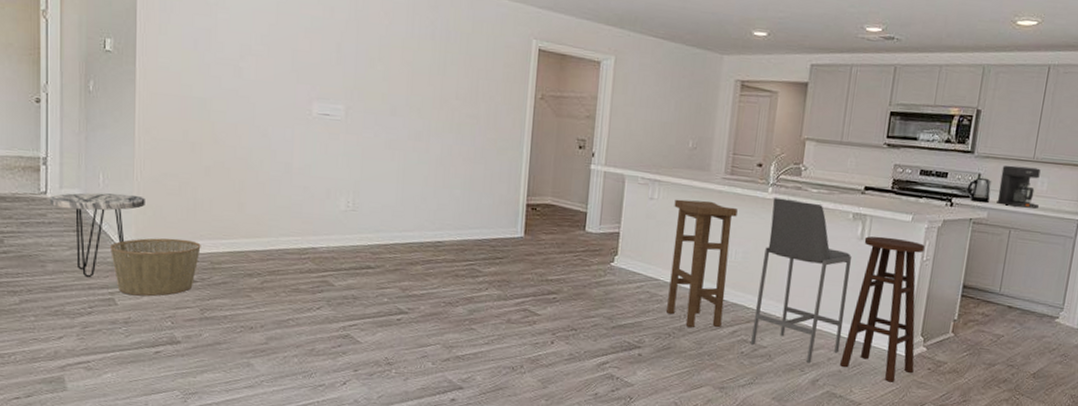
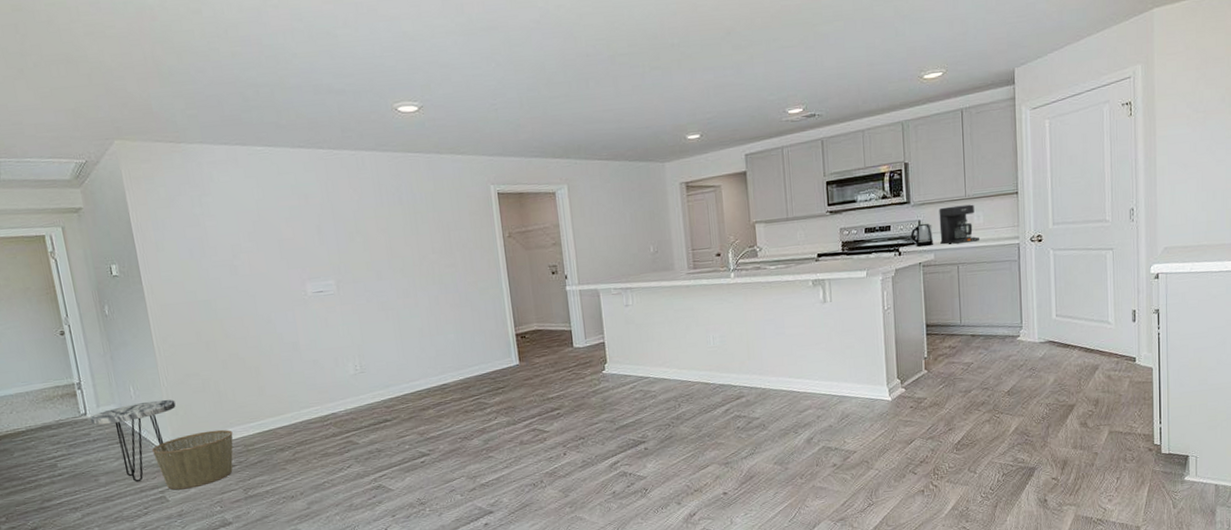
bar stool: present [667,199,738,328] -> none [648,296,714,415]
bar stool: present [751,198,851,363] -> none [736,278,826,425]
bar stool: present [840,236,925,382] -> none [827,294,898,427]

